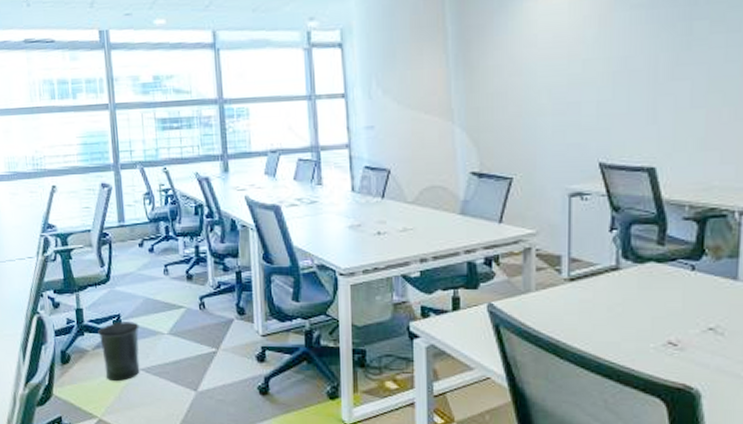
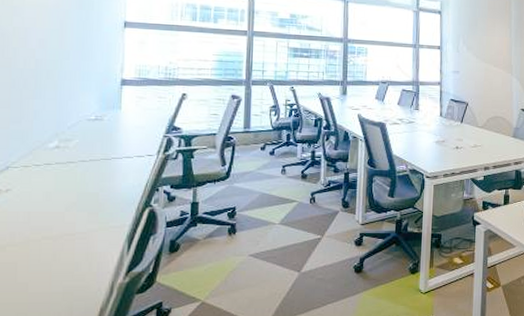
waste bin: present [98,321,140,381] -> none [211,213,253,266]

